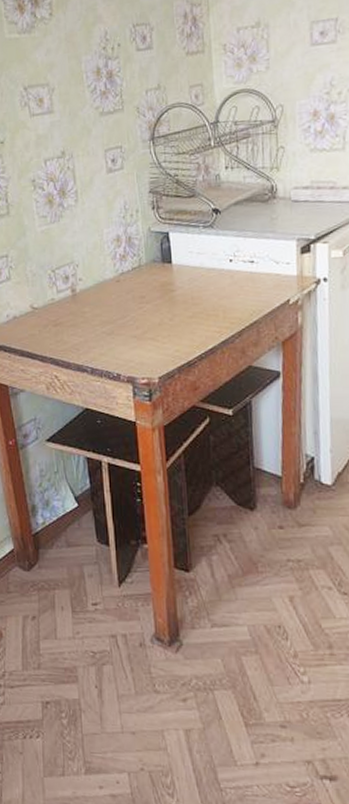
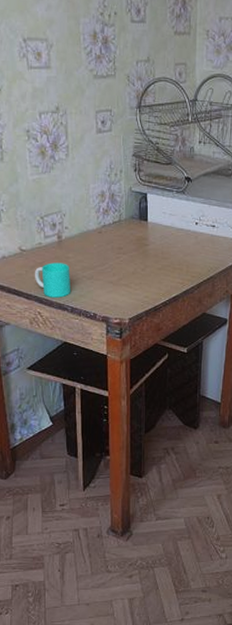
cup: none [48,318,90,359] -> present [34,262,71,298]

